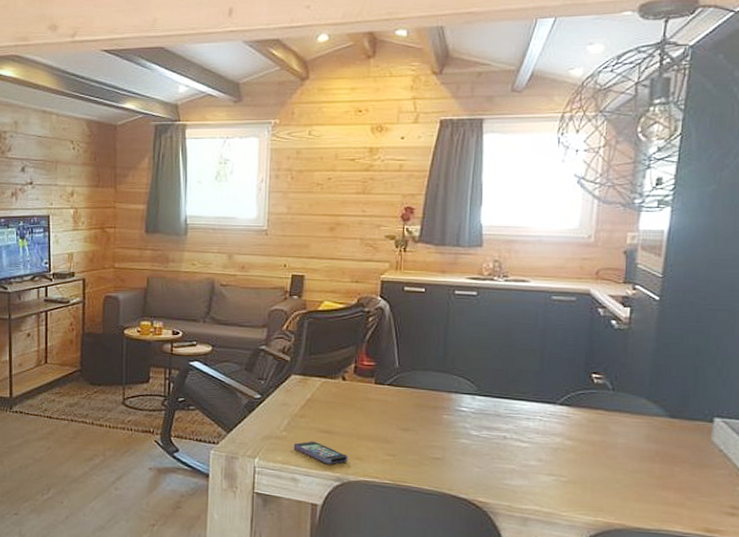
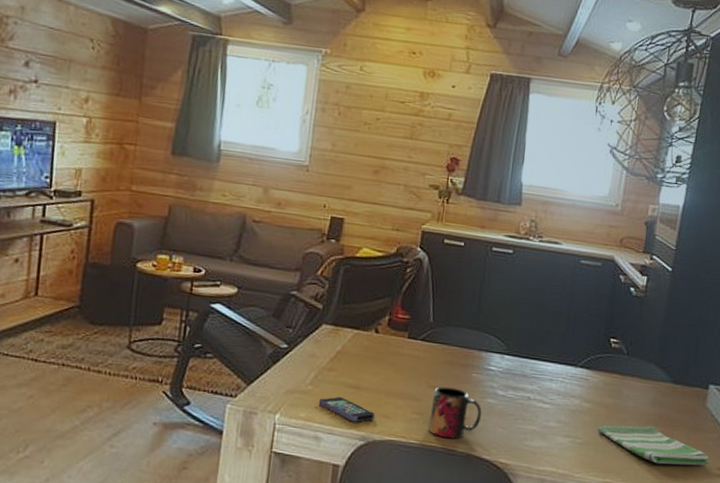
mug: none [402,429,456,479] -> present [428,386,482,439]
dish towel: none [584,462,719,504] -> present [598,425,709,466]

